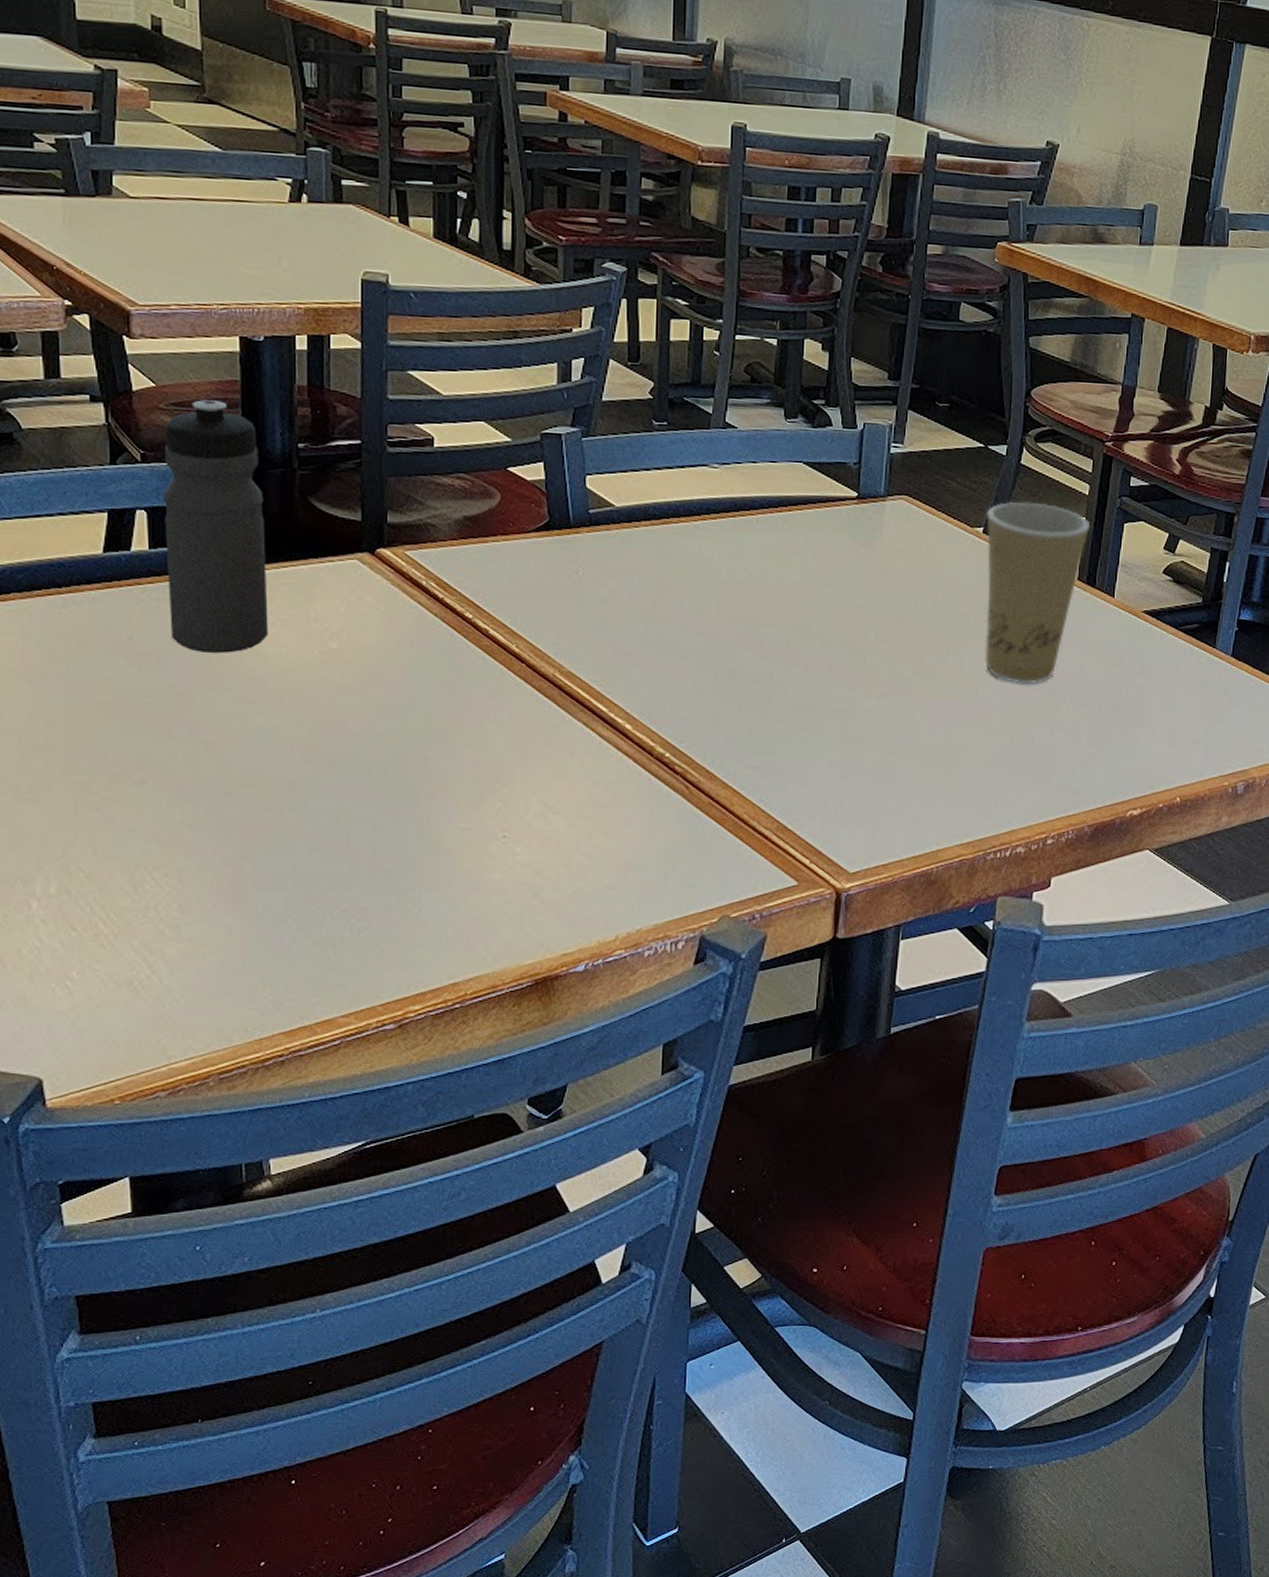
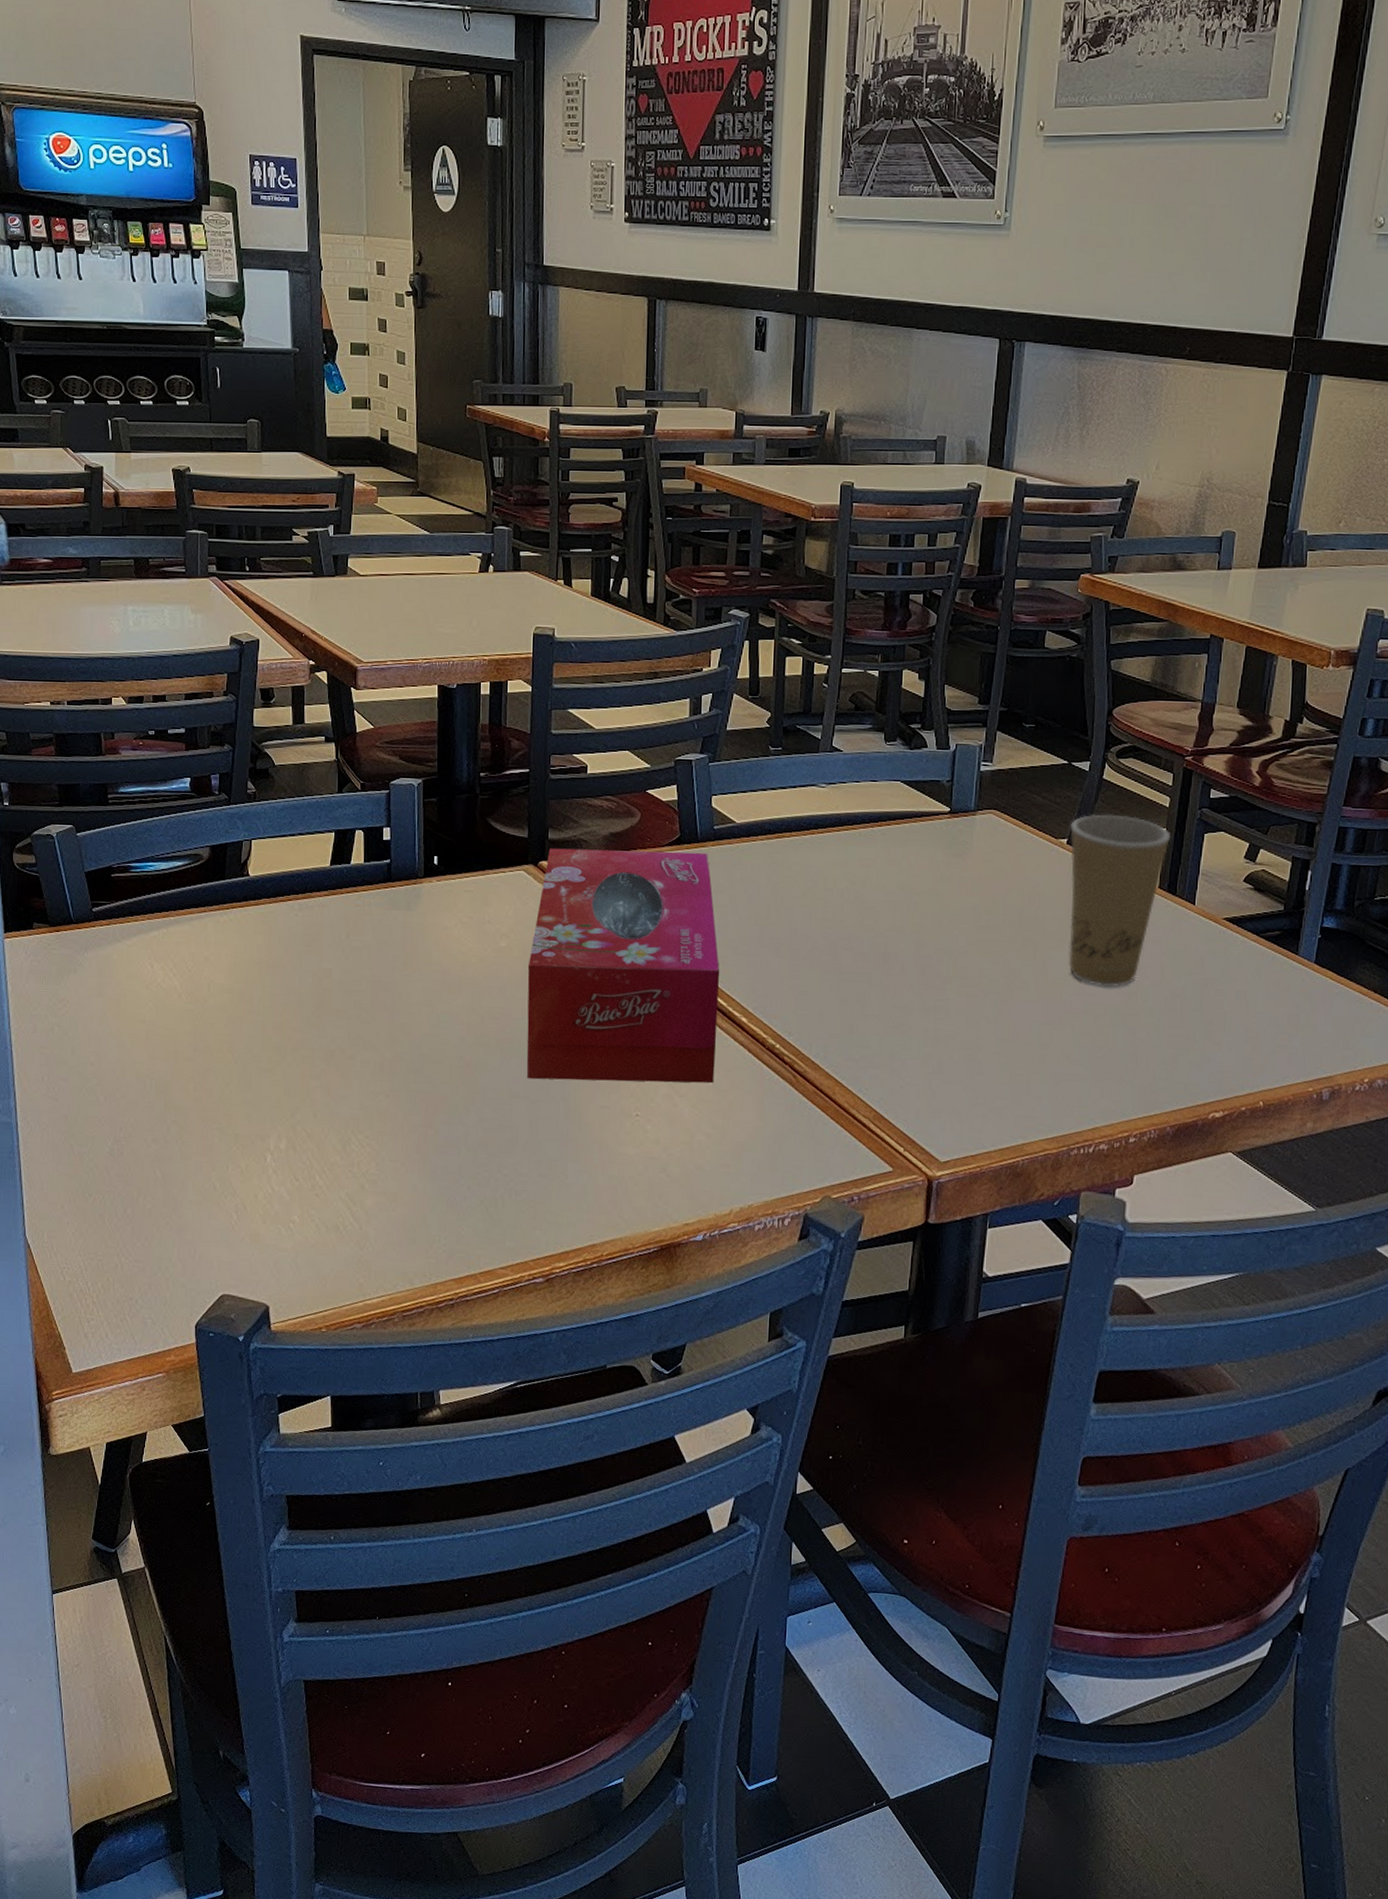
water bottle: present [163,400,269,653] -> none [376,738,453,950]
tissue box: none [367,533,598,801] -> present [526,848,719,1084]

